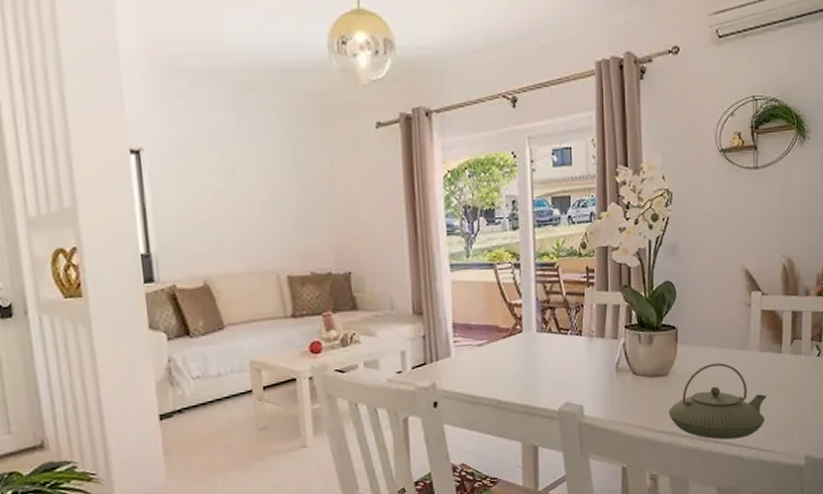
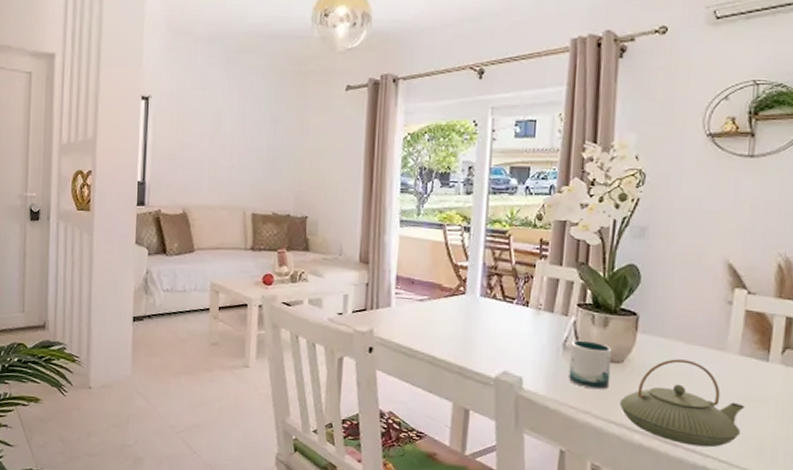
mug: none [623,359,659,405] -> present [569,340,612,390]

